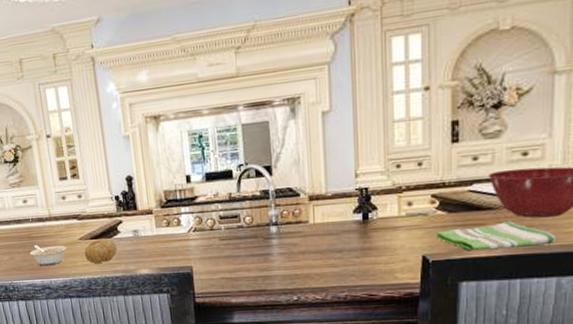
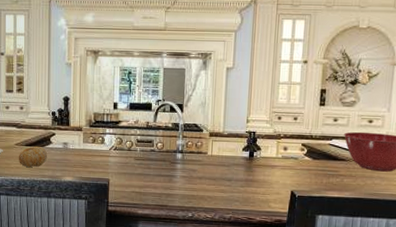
dish towel: present [436,221,557,253] -> none [302,171,389,193]

